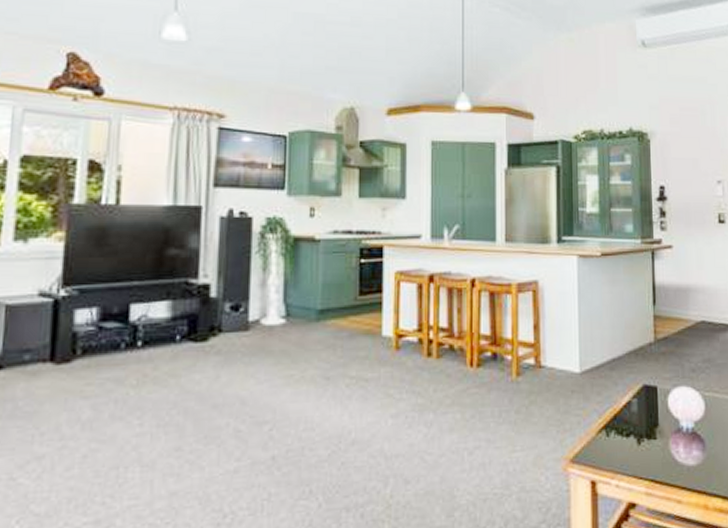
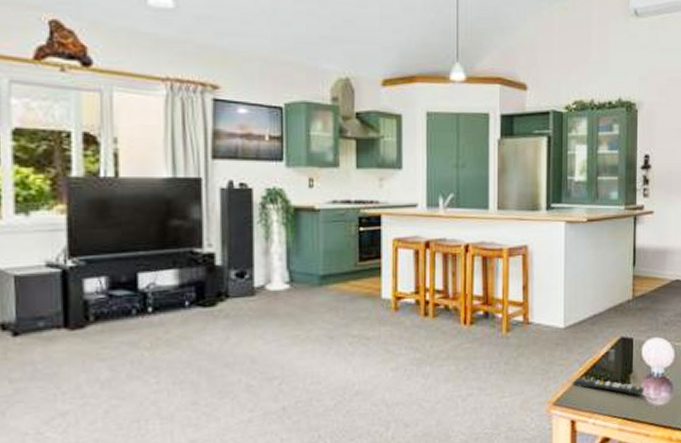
remote control: none [592,431,673,453] -> present [573,378,644,395]

